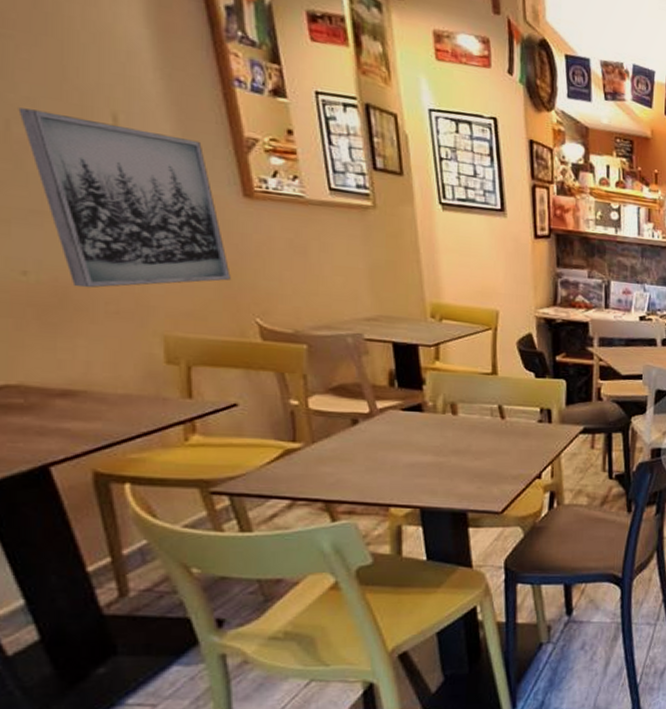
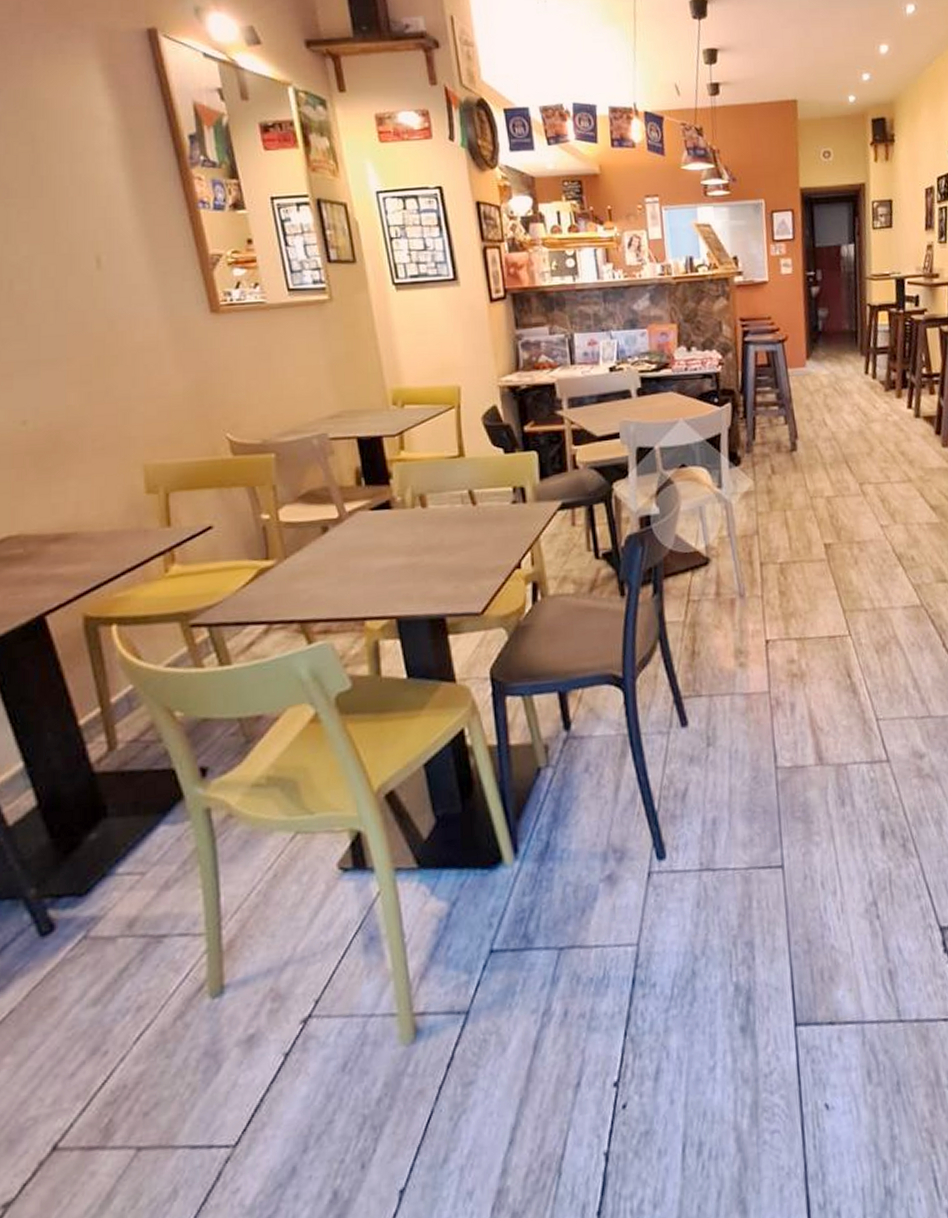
wall art: present [18,107,231,288] -> none [19,266,202,429]

